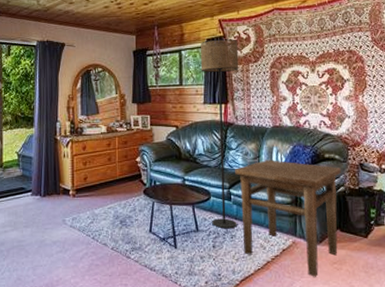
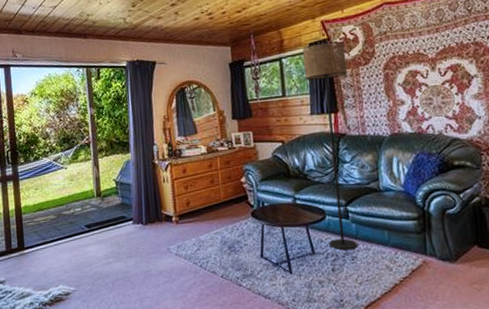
side table: present [235,160,341,277] -> none [351,171,477,300]

